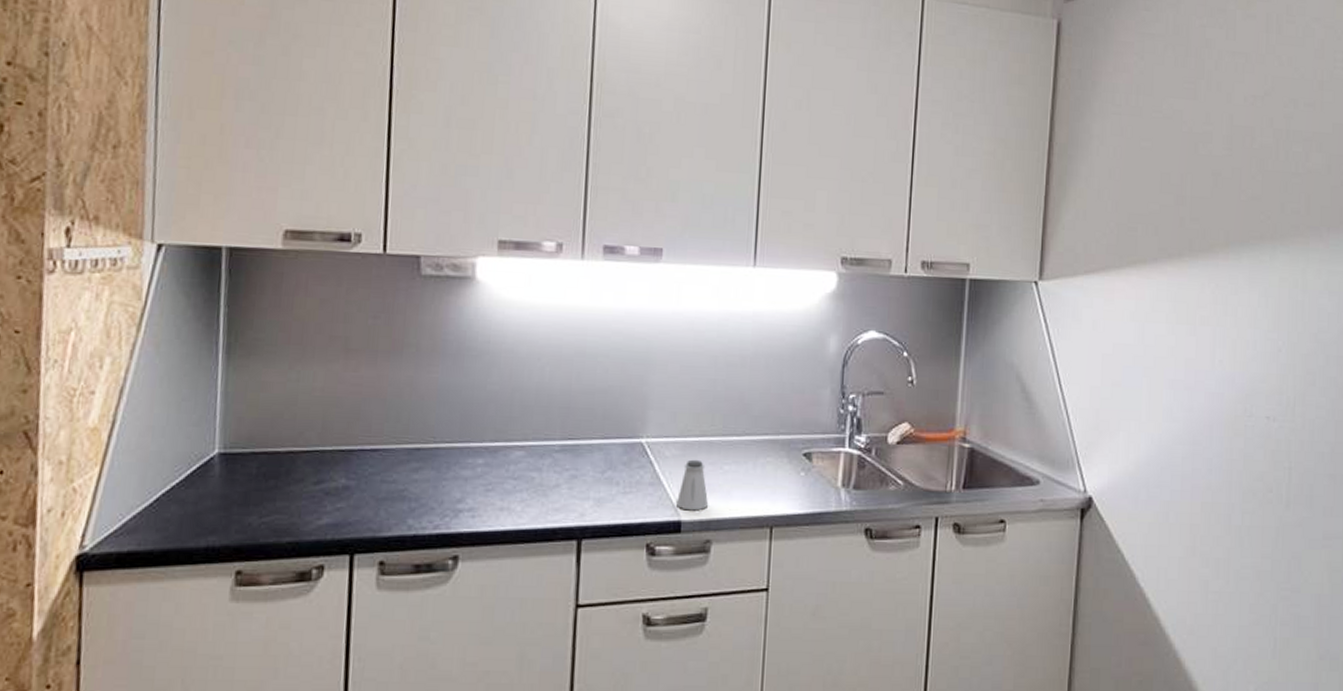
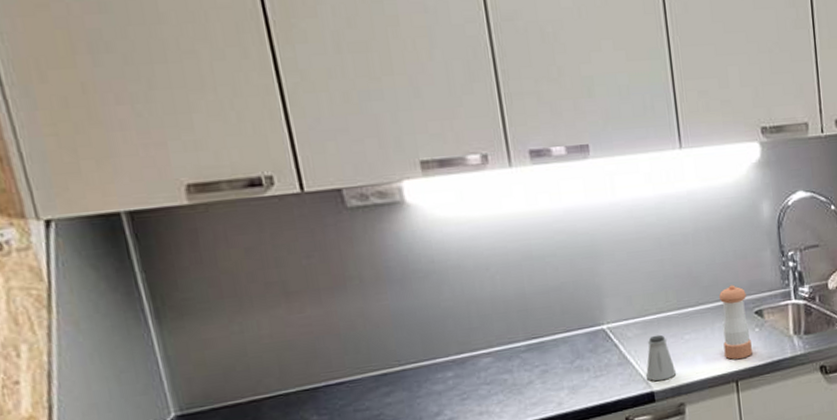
pepper shaker: none [763,419,797,502] -> present [718,285,752,360]

